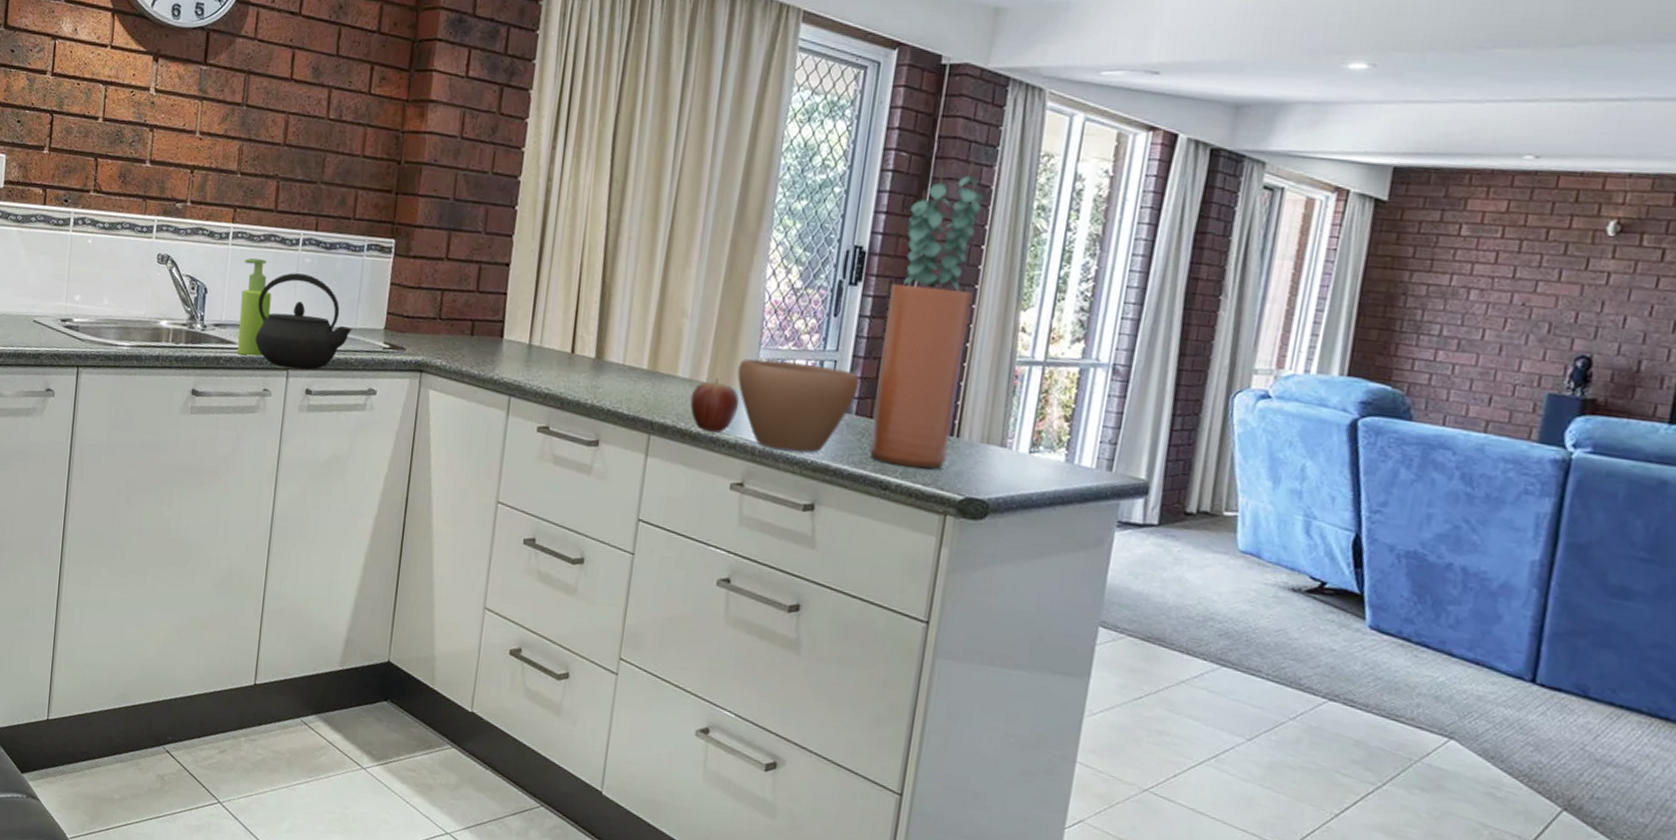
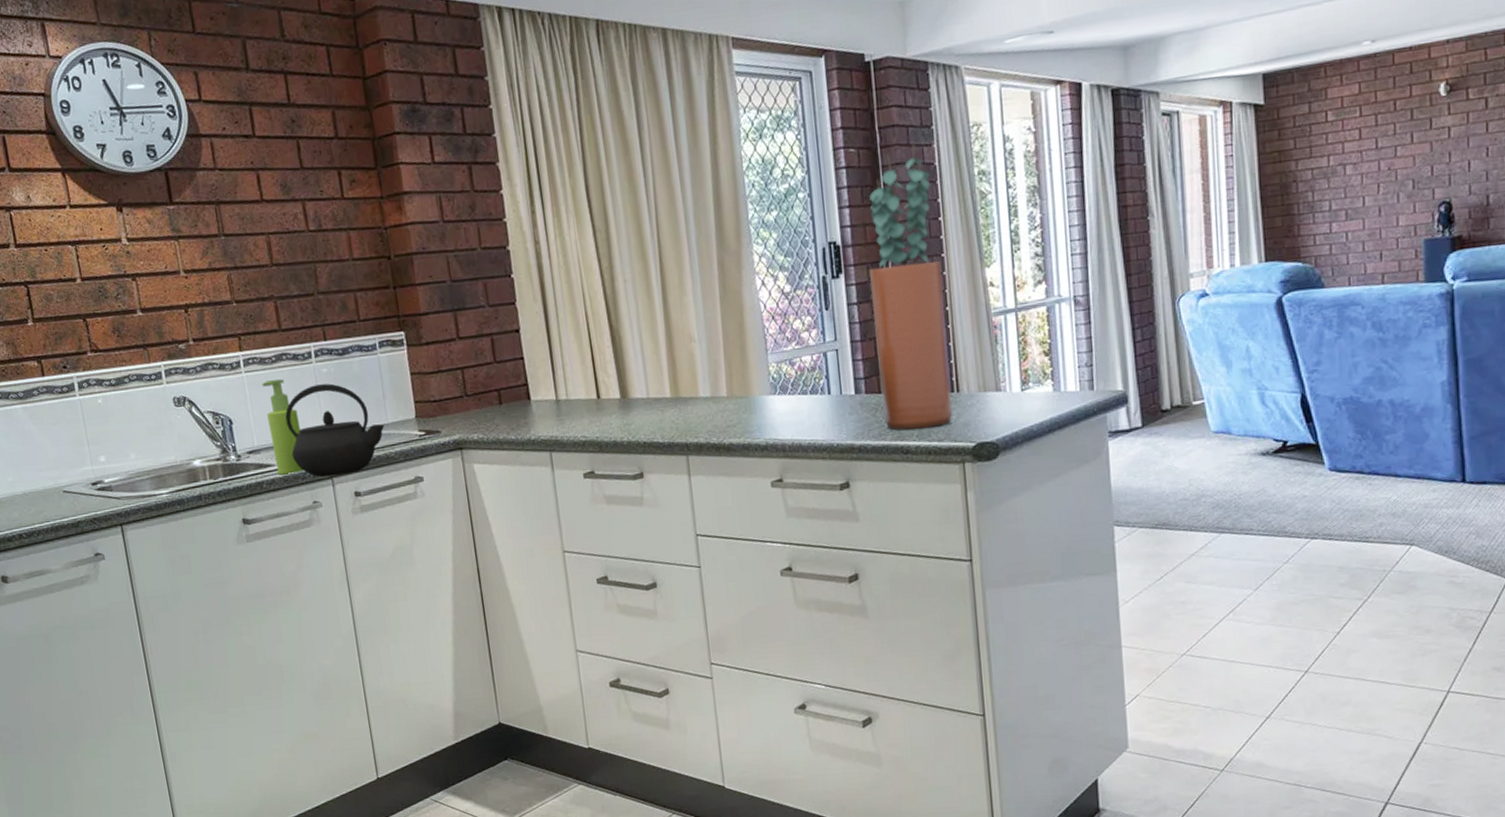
fruit: present [690,378,740,433] -> none [716,390,762,441]
bowl: present [737,358,860,453] -> none [752,356,863,441]

